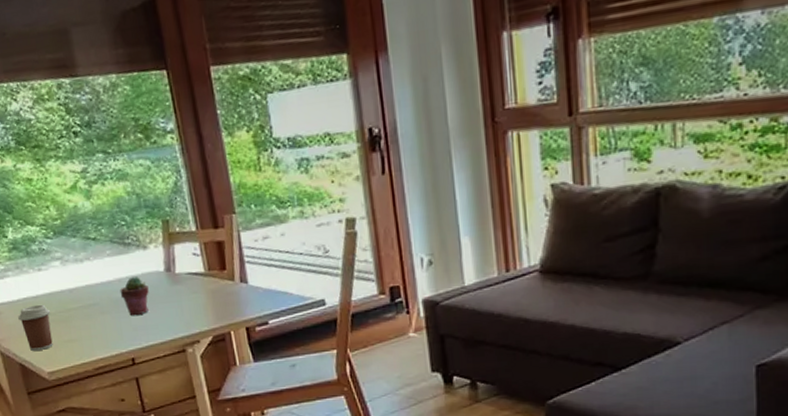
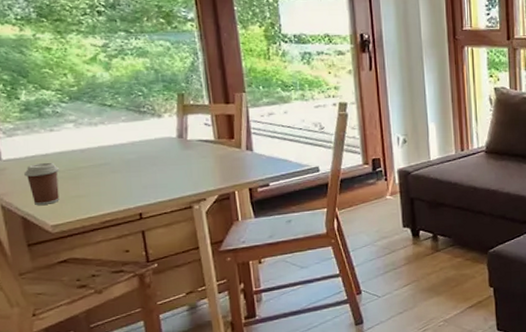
potted succulent: present [120,277,149,316] -> none [132,141,161,176]

